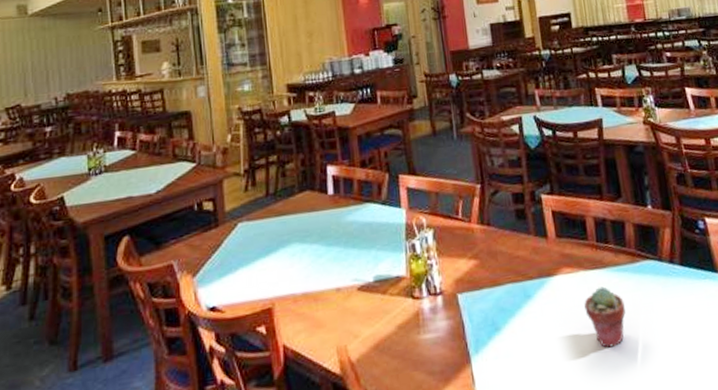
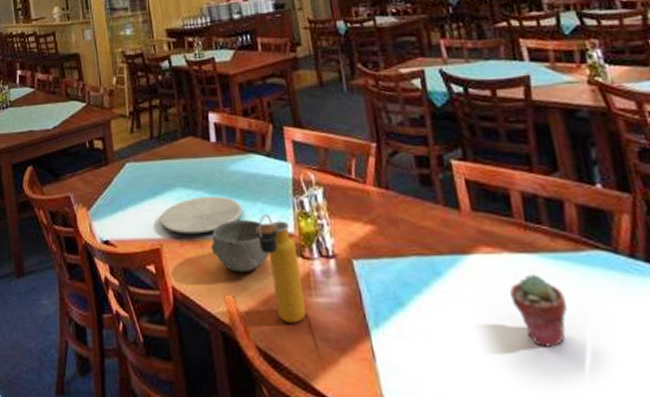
plate: none [272,247,357,290] -> present [160,196,243,234]
bowl: none [325,267,382,321] -> present [211,220,270,273]
water bottle: none [369,260,415,364] -> present [255,213,307,324]

